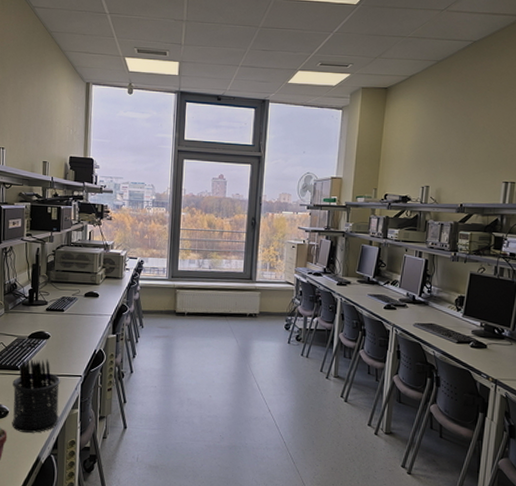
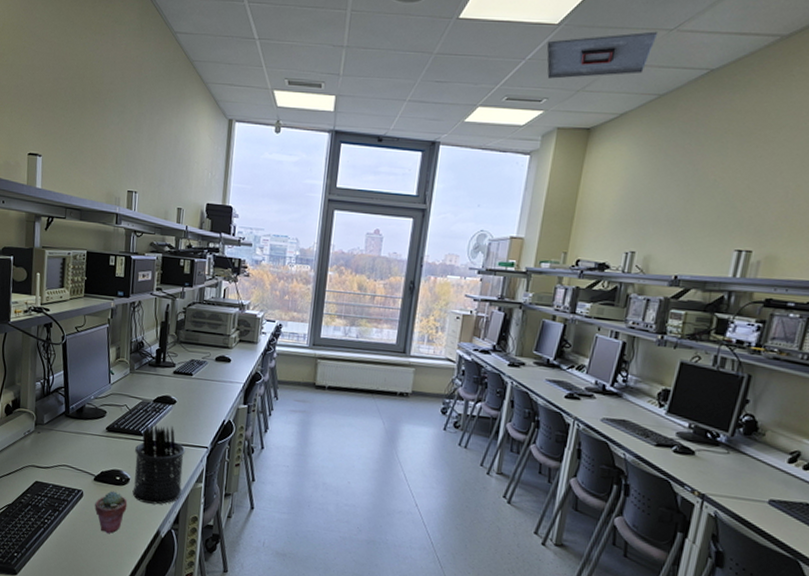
ceiling vent: none [349,11,433,48] -> present [546,31,659,79]

